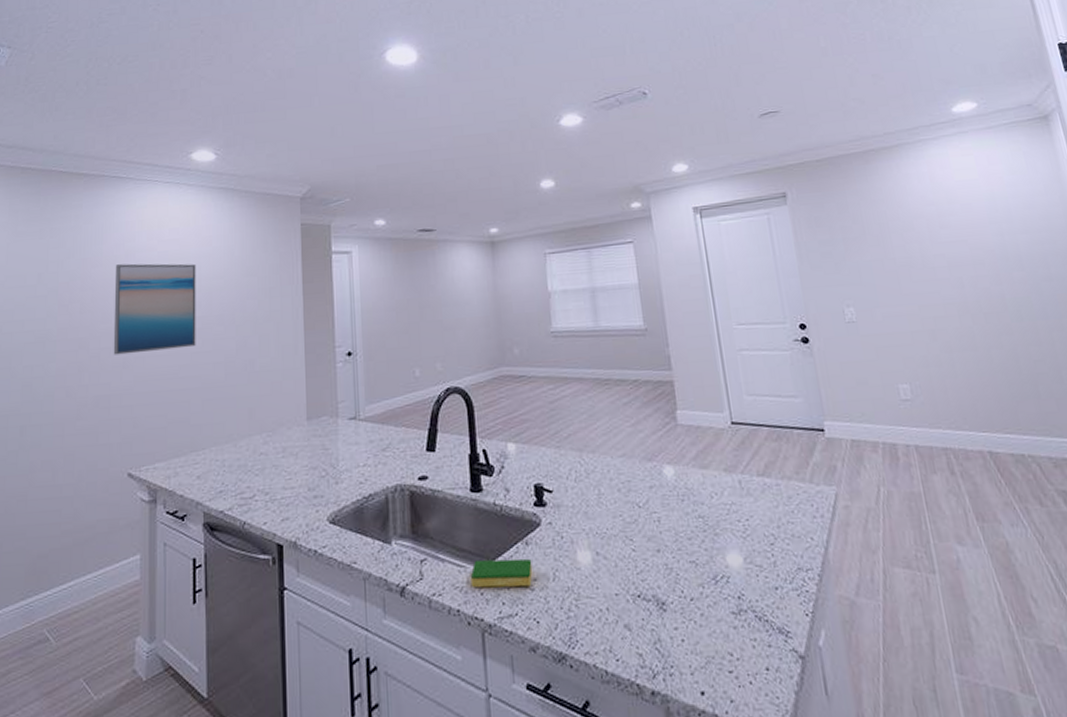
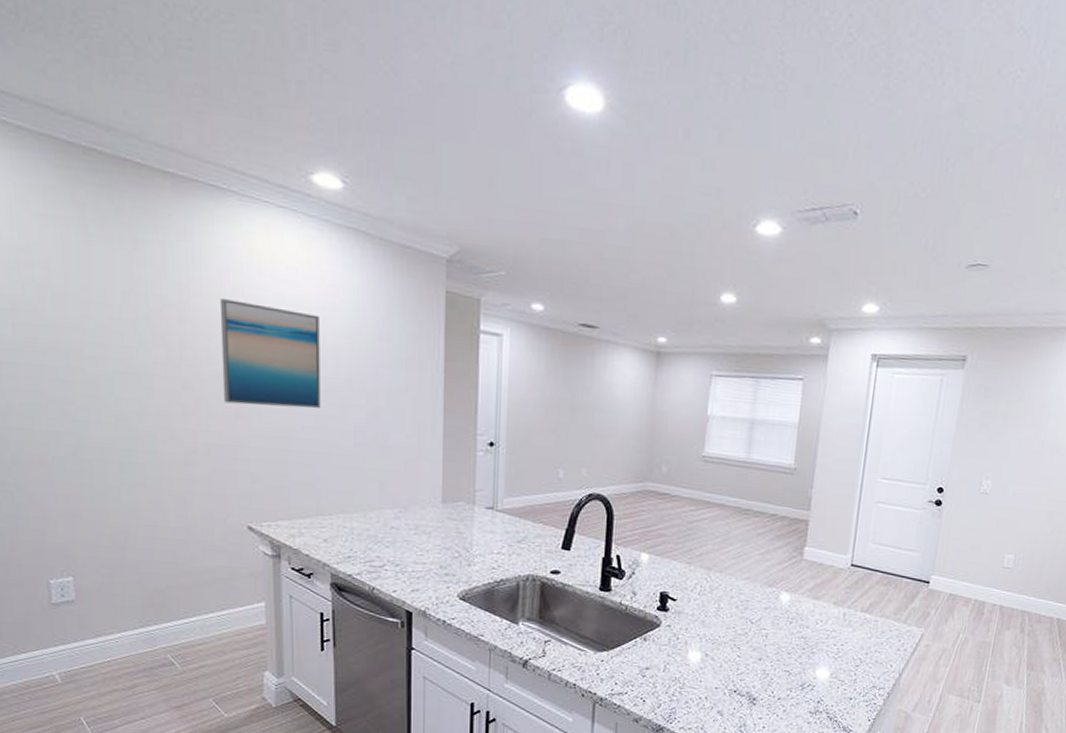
dish sponge: present [470,558,533,588] -> none [588,647,647,674]

